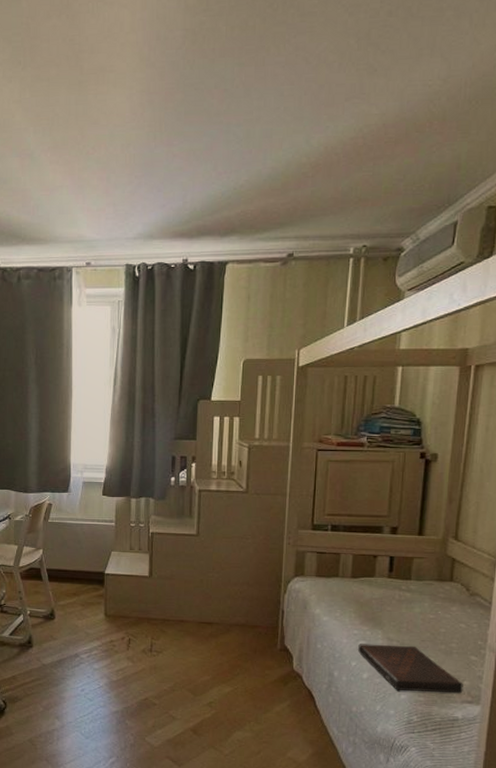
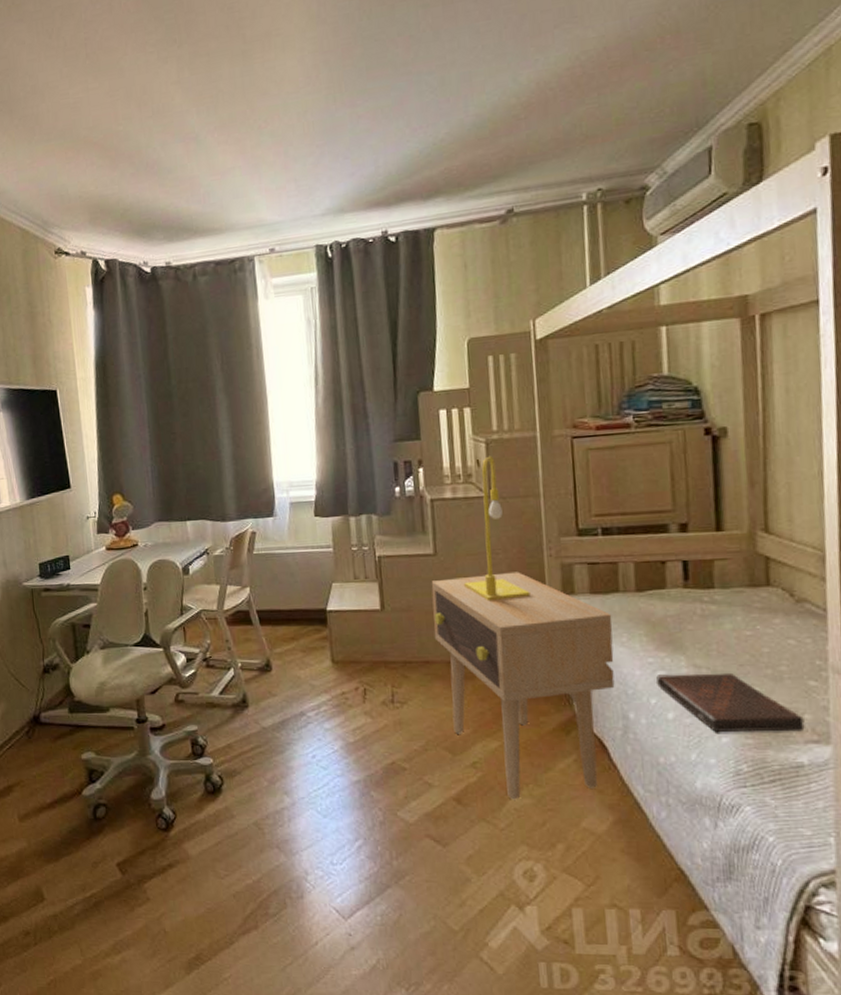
side table: none [190,554,331,733] -> present [431,572,615,800]
table lamp: none [218,458,270,577] -> present [464,456,531,602]

